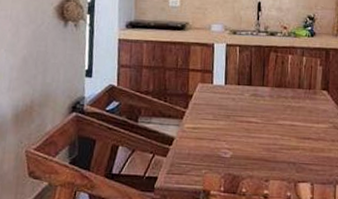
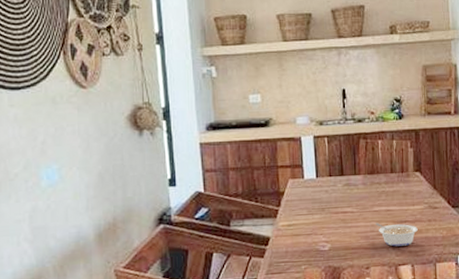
legume: none [278,136,320,163] -> present [375,222,418,247]

